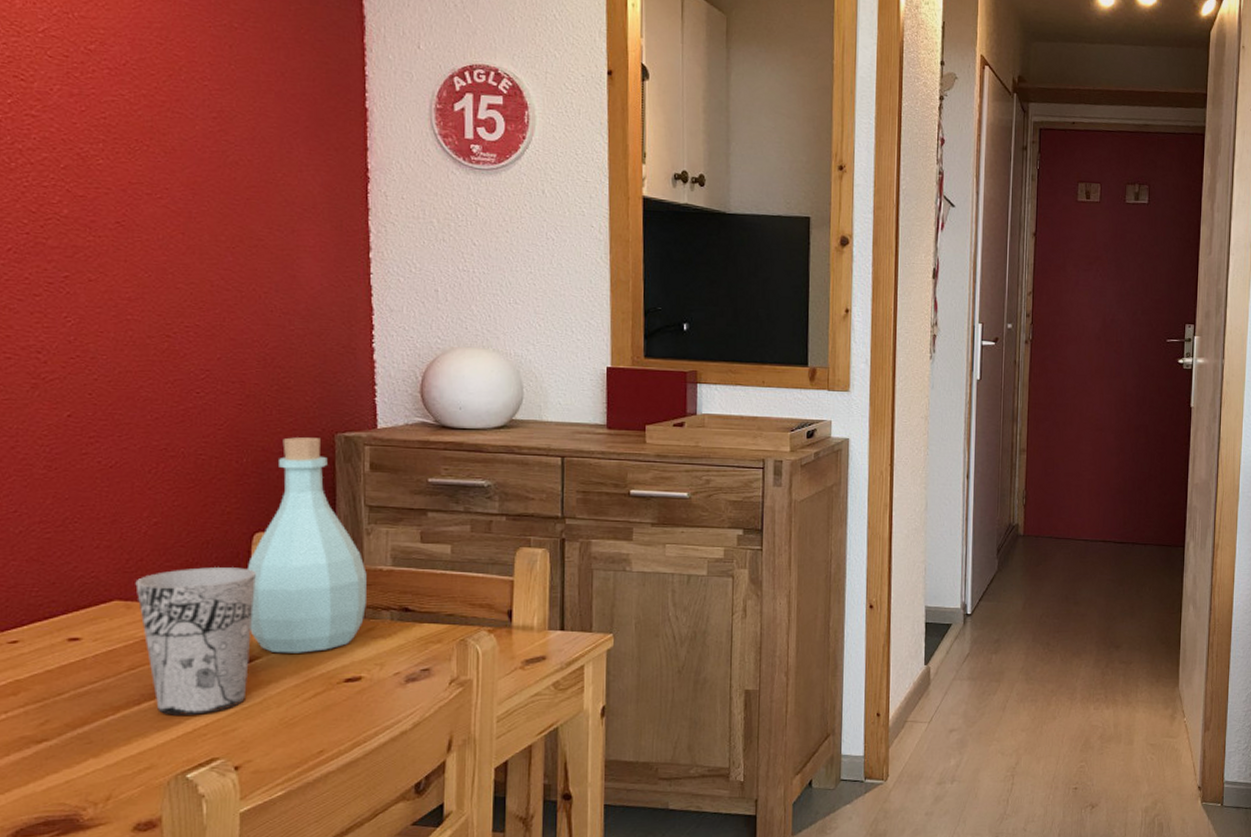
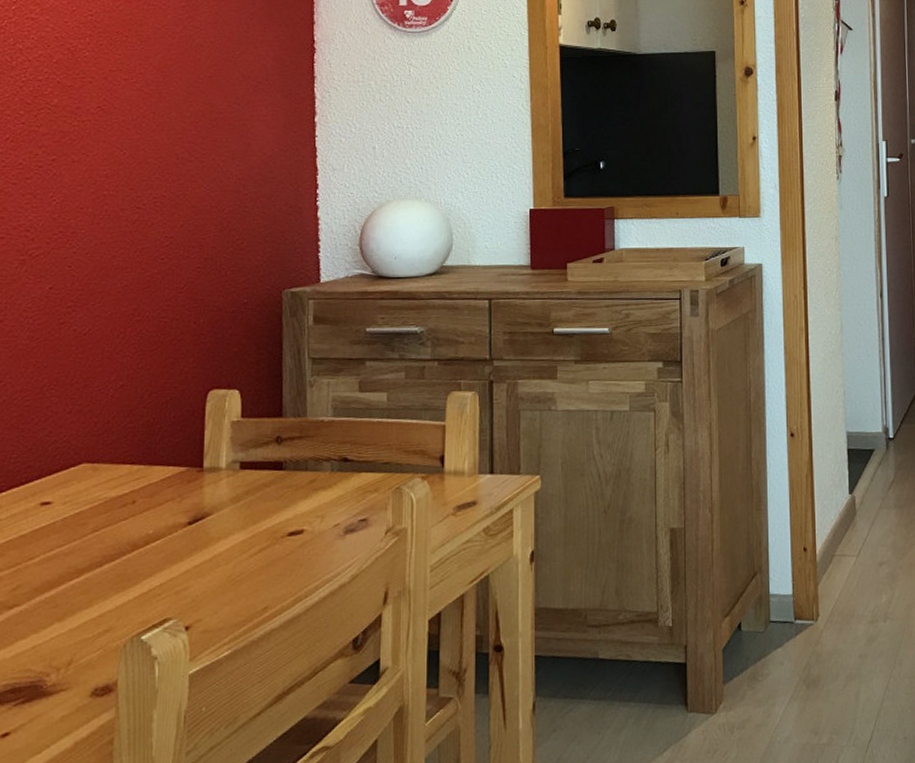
cup: present [135,567,256,715] -> none [102,425,209,576]
bottle: present [248,437,367,653] -> none [202,295,310,509]

